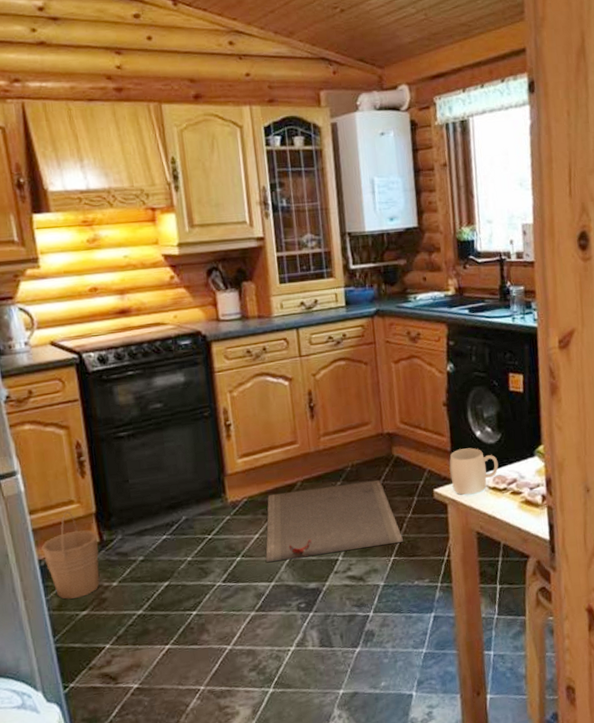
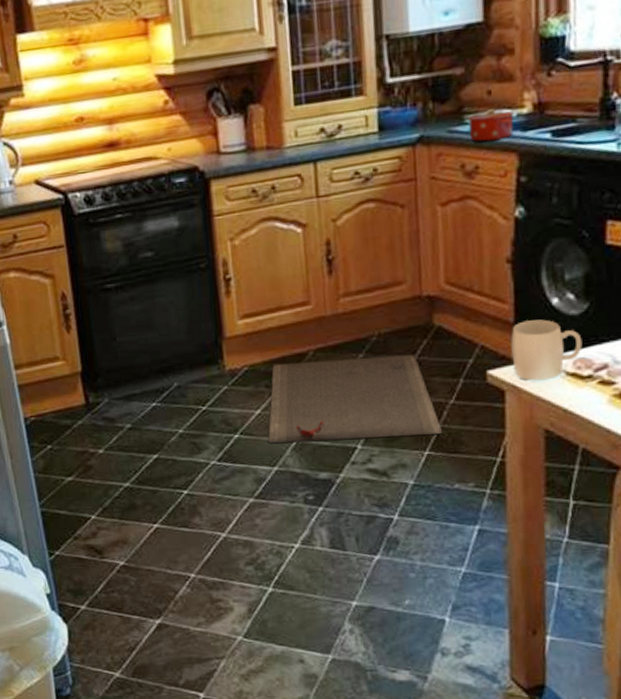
bucket: present [41,511,100,599] -> none [27,368,85,463]
casserole: none [409,291,444,316] -> present [466,109,516,143]

